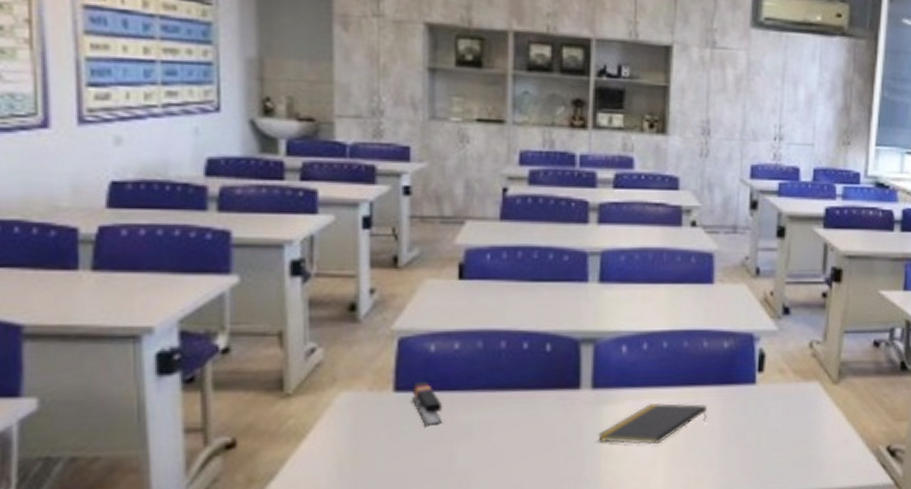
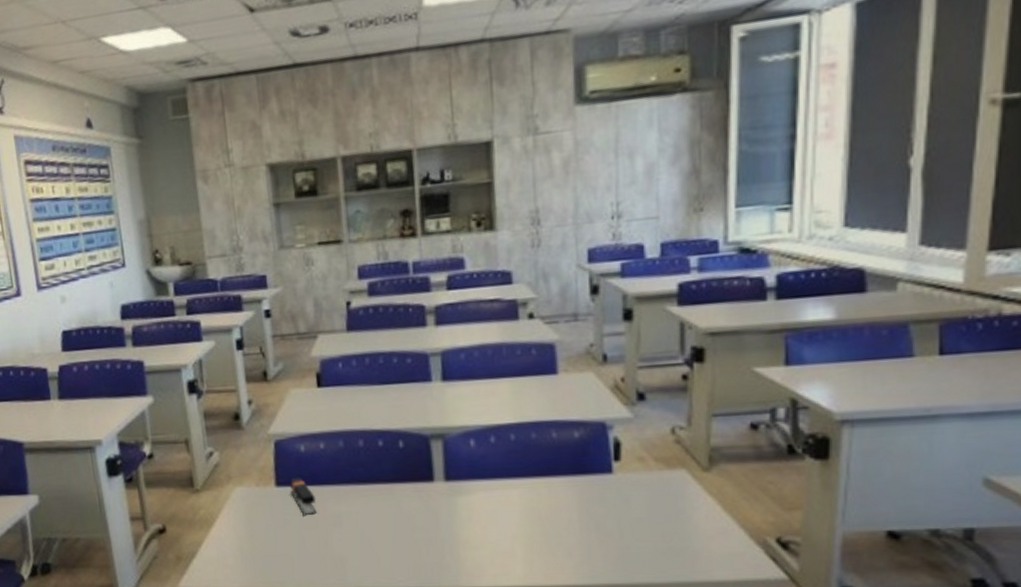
notepad: present [598,402,708,445] -> none [455,493,563,533]

